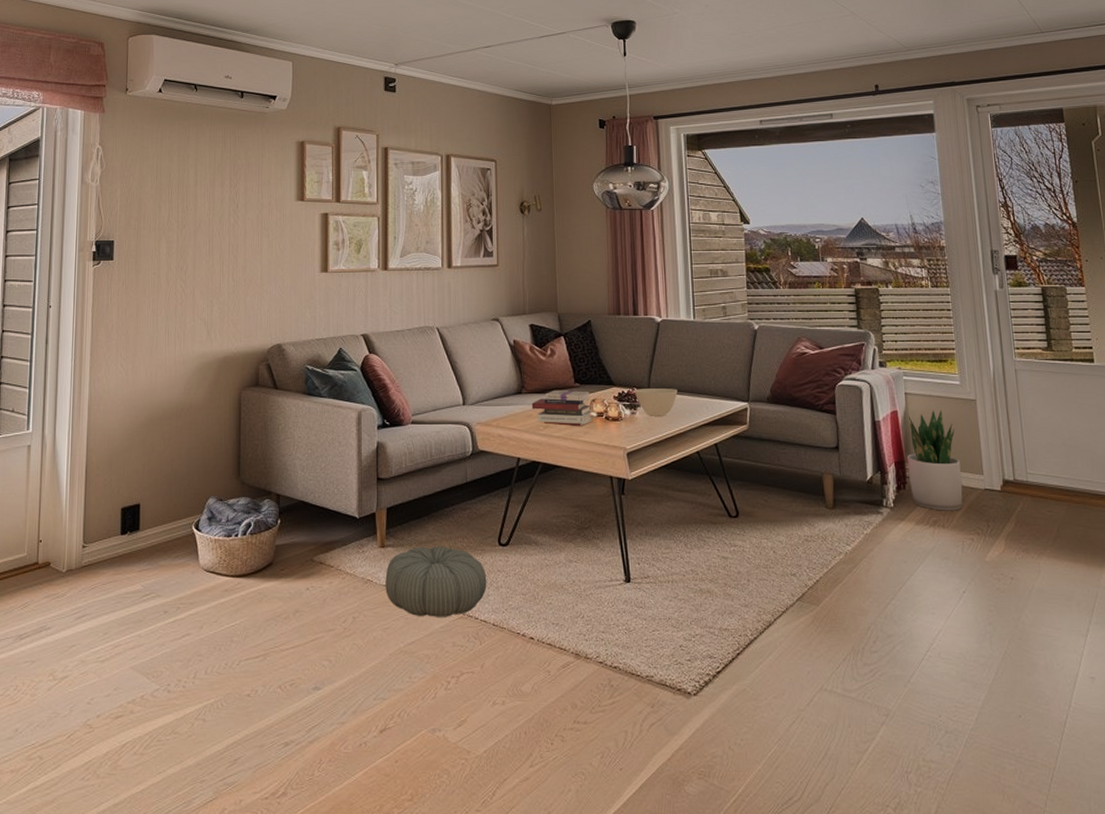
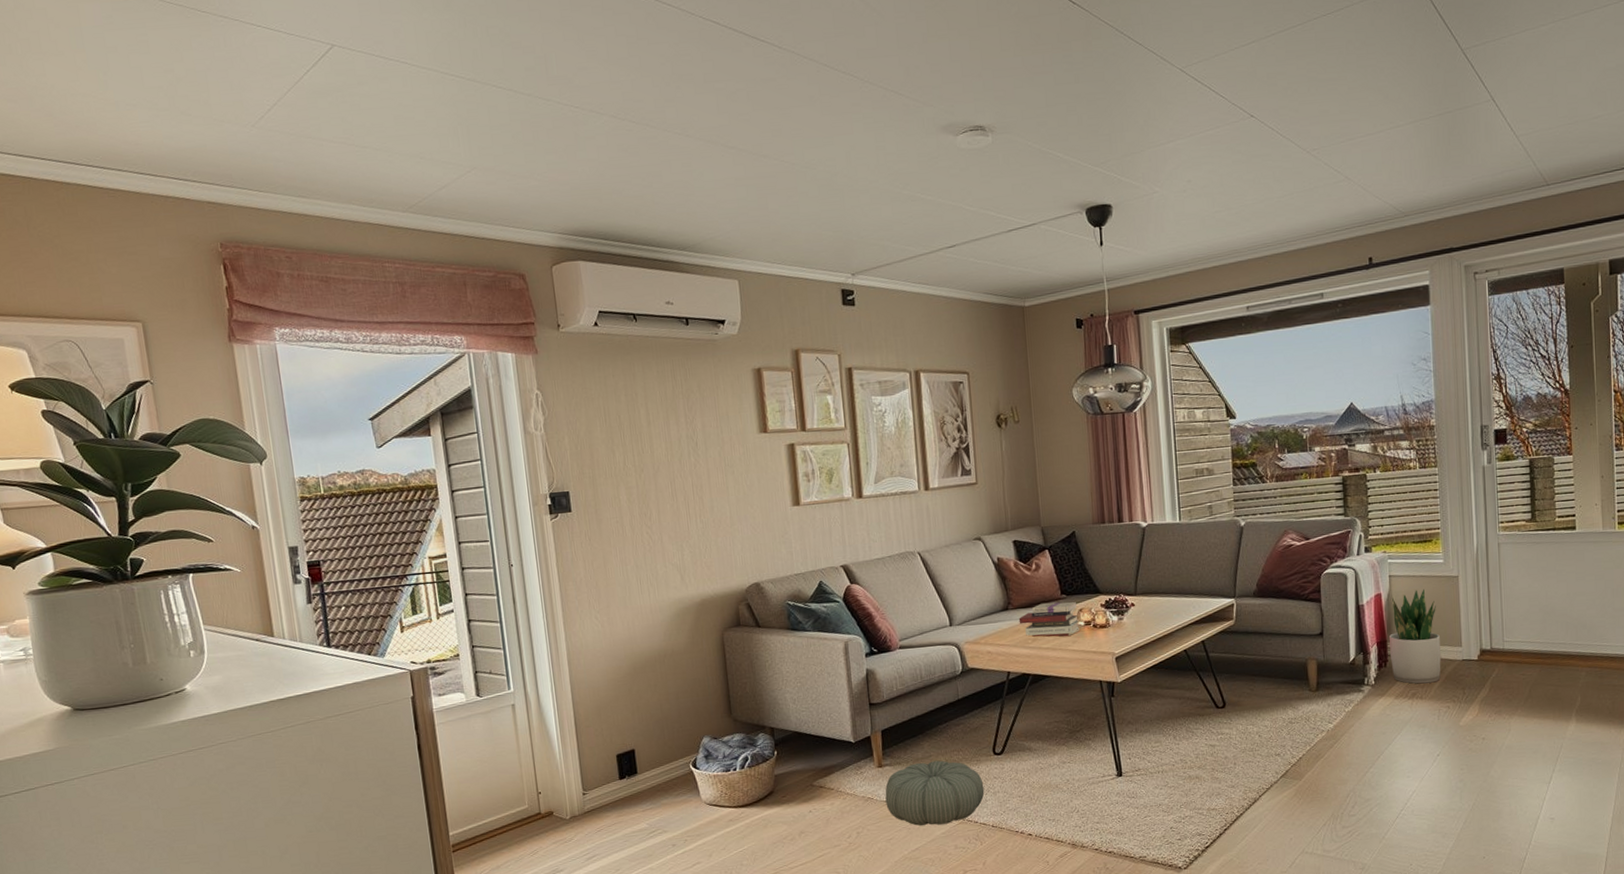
bowl: present [634,388,678,416] -> none [1121,591,1165,620]

